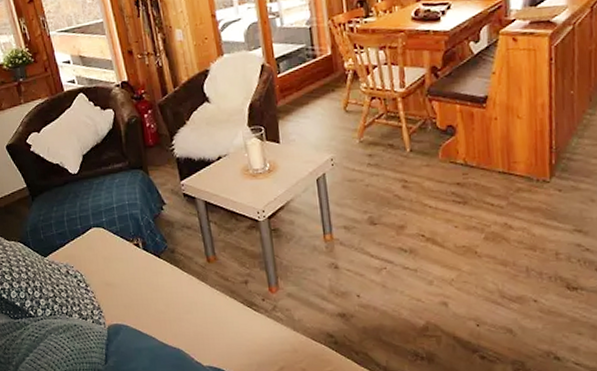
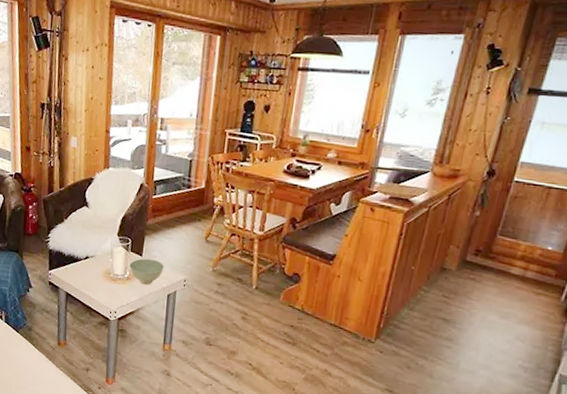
bowl: none [267,143,307,173] -> present [129,258,164,285]

